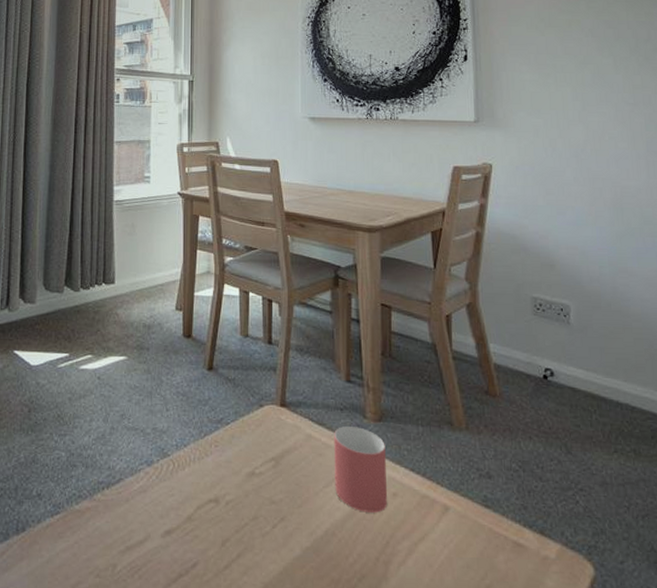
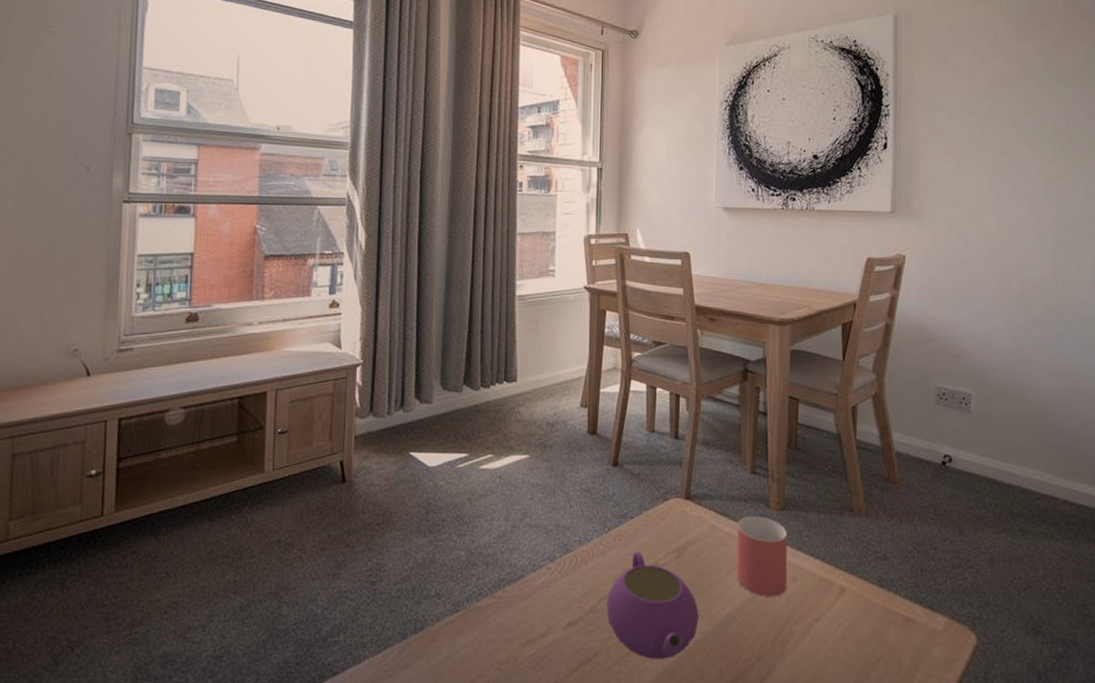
teapot: none [204,459,298,574] -> present [606,552,699,659]

